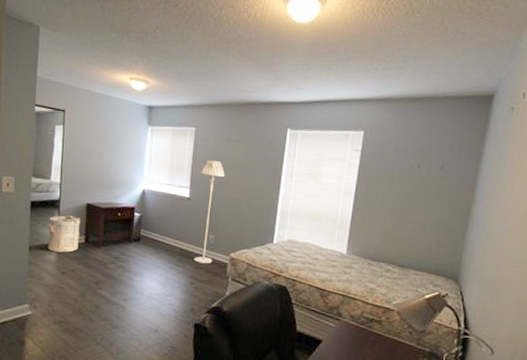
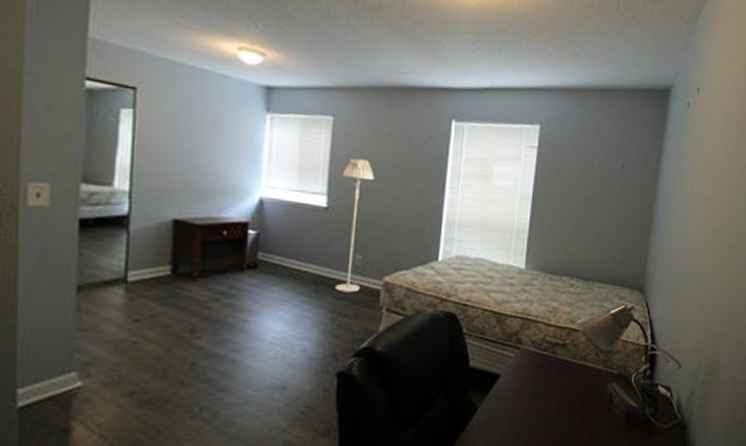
laundry hamper: present [47,215,81,253] -> none [107,236,164,292]

